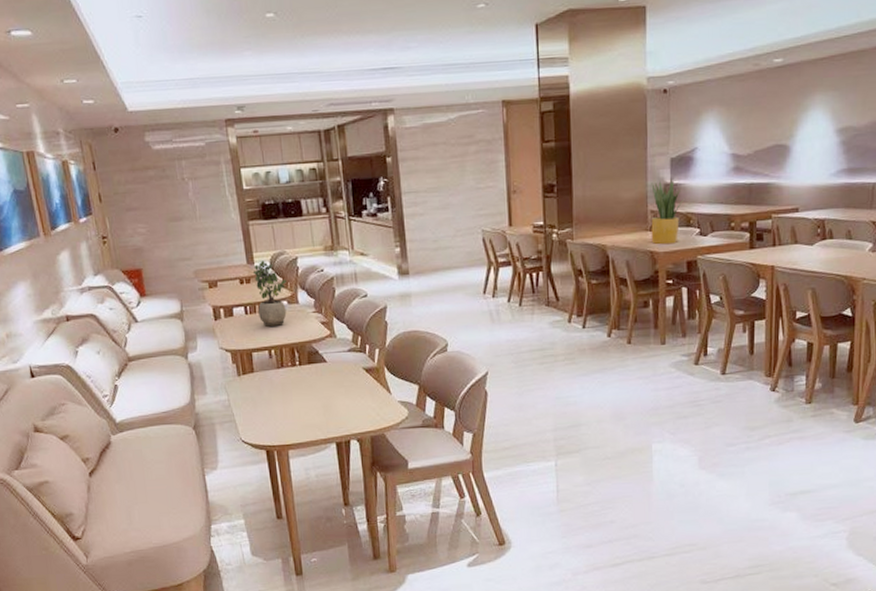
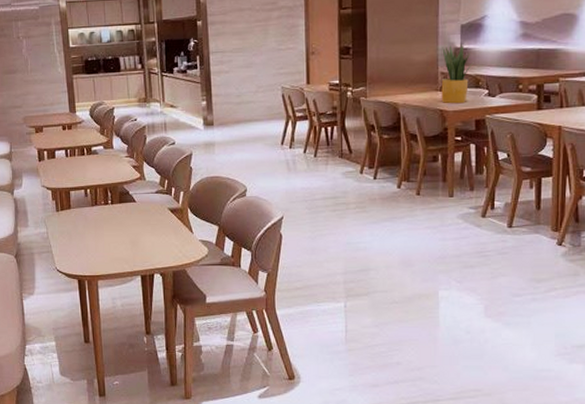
potted plant: present [252,261,287,328] -> none [74,110,104,169]

